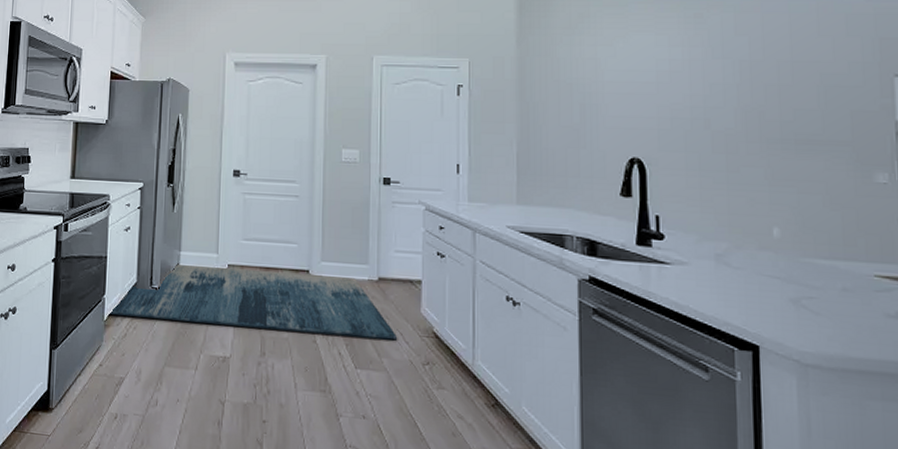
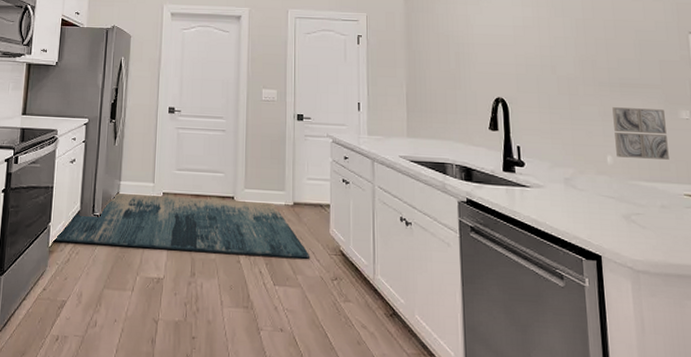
wall art: none [783,169,857,233] -> present [612,107,669,160]

